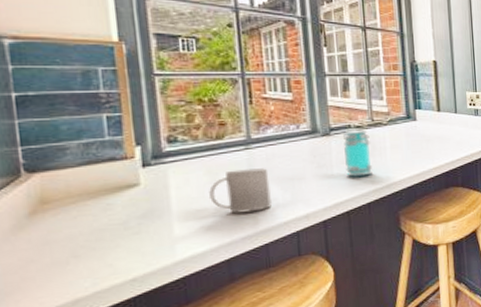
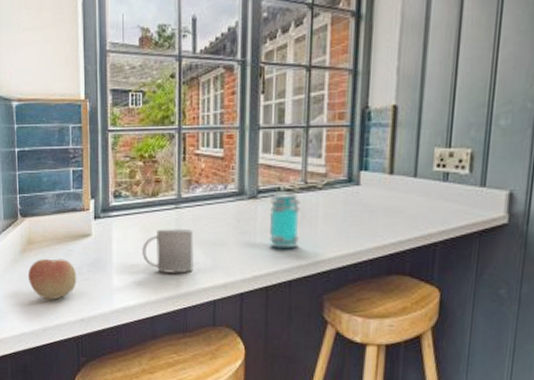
apple: none [42,215,123,266] -> present [27,259,77,300]

